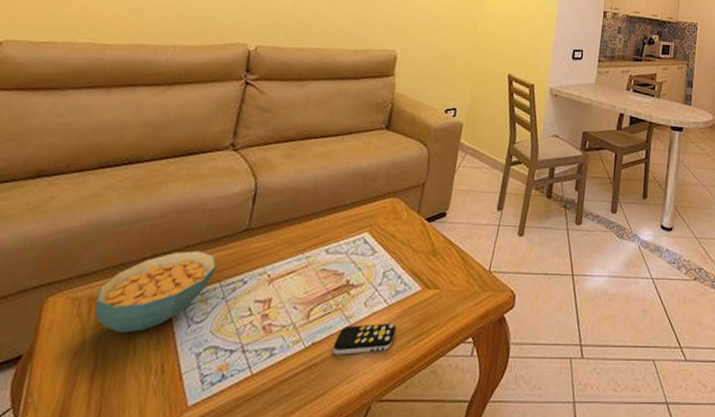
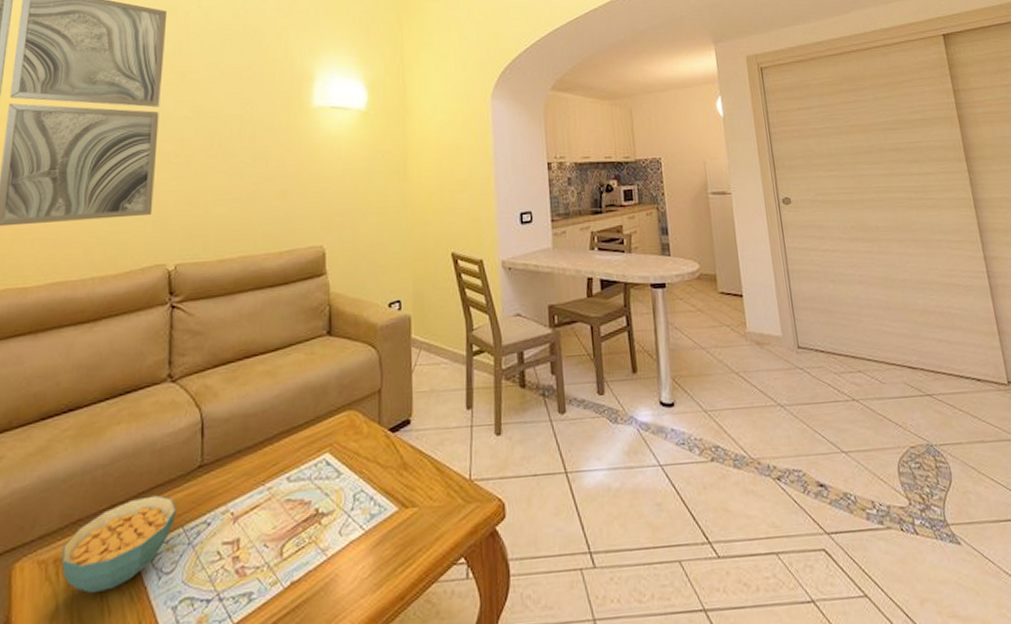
remote control: present [332,322,396,355] -> none [314,550,378,593]

